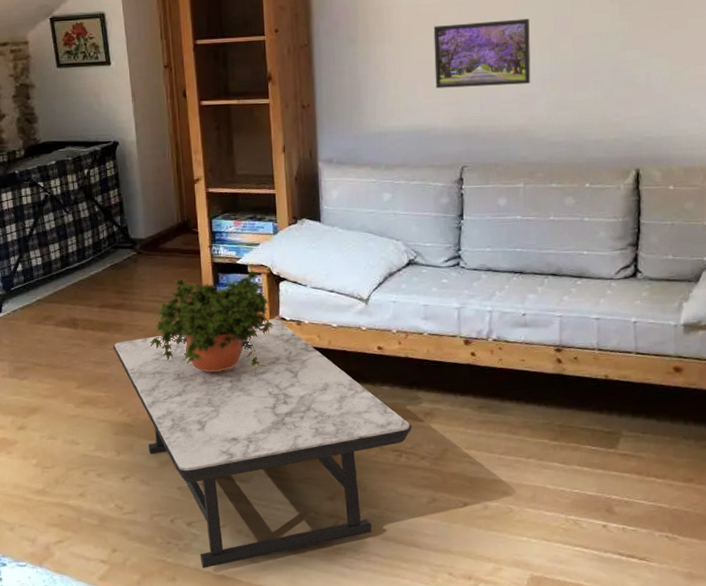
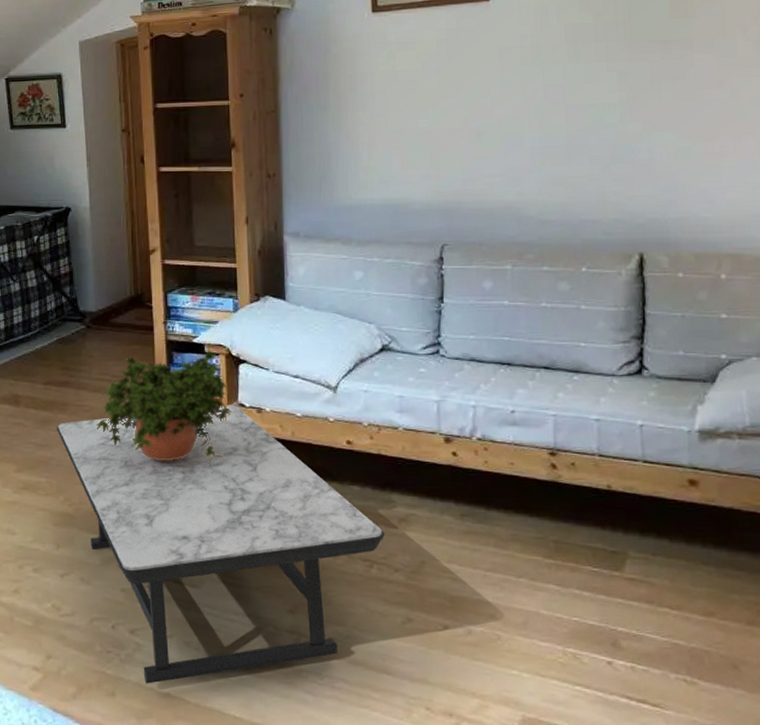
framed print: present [433,18,531,89] -> none [411,87,519,160]

